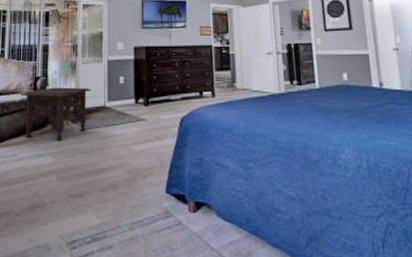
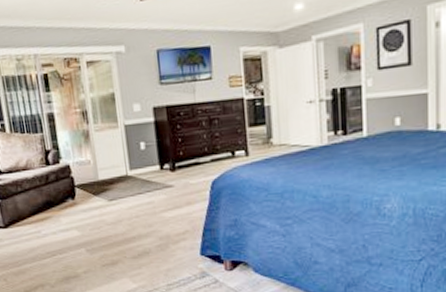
side table: present [20,87,92,141] -> none [31,157,111,214]

